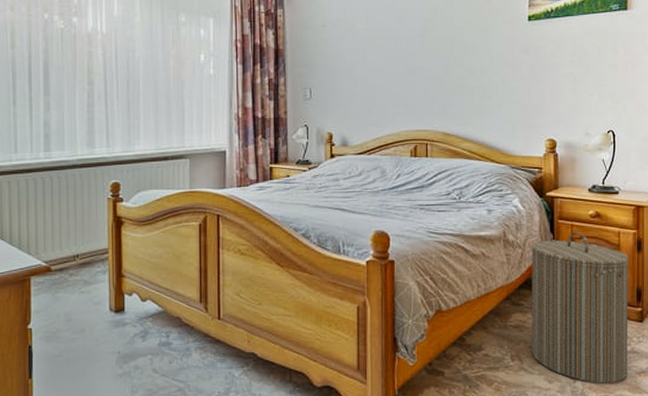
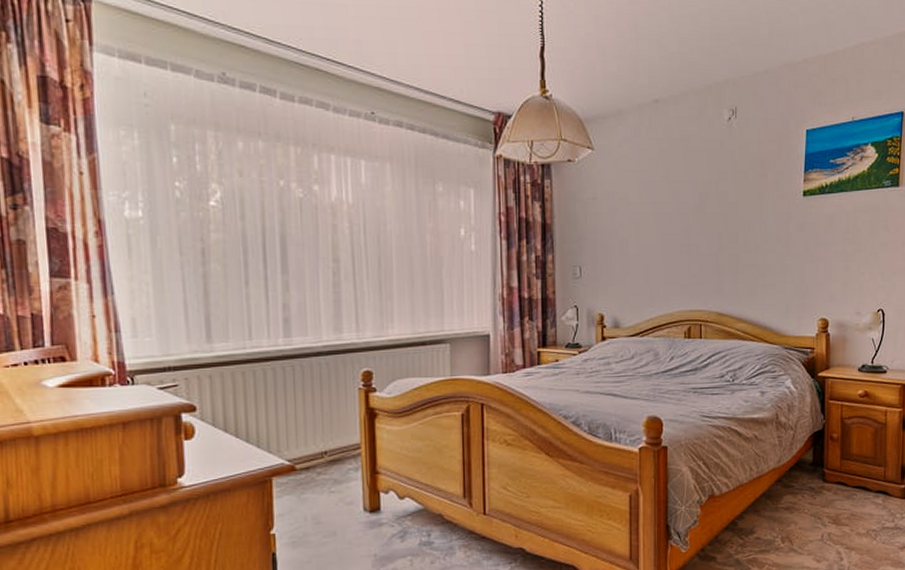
laundry hamper: present [531,232,629,383] -> none [801,412,895,560]

